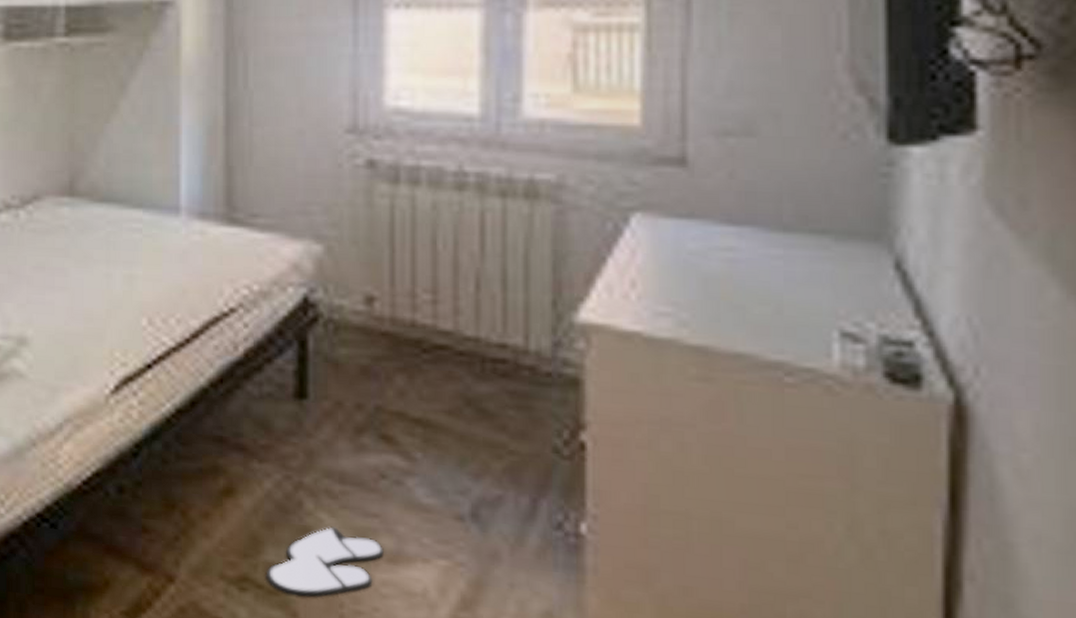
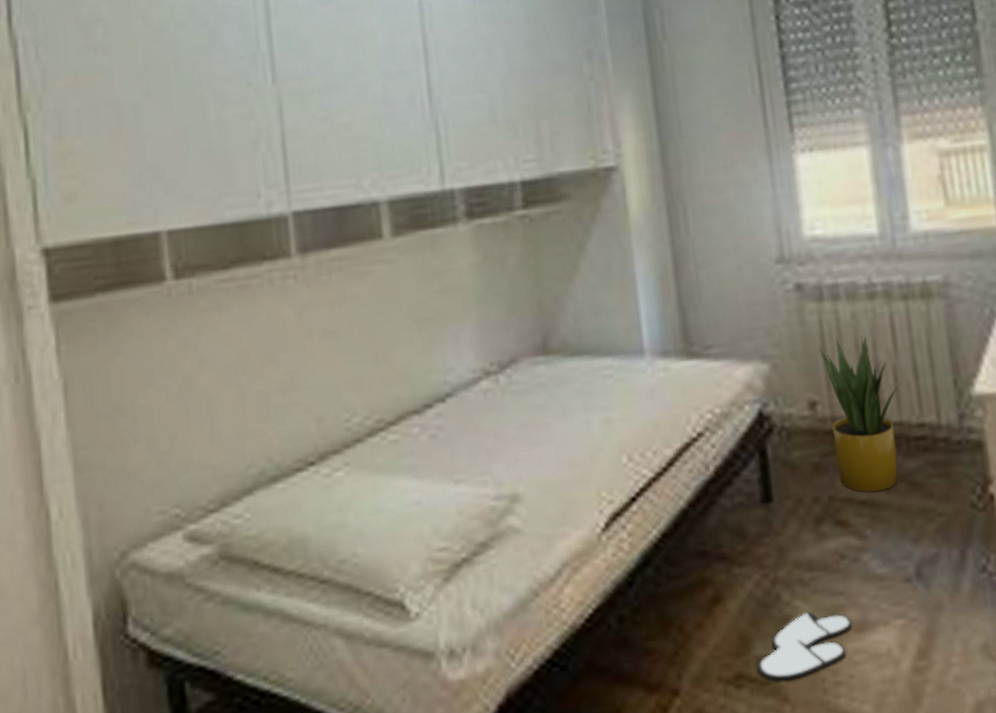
planter: none [387,229,483,413] -> present [819,335,901,493]

